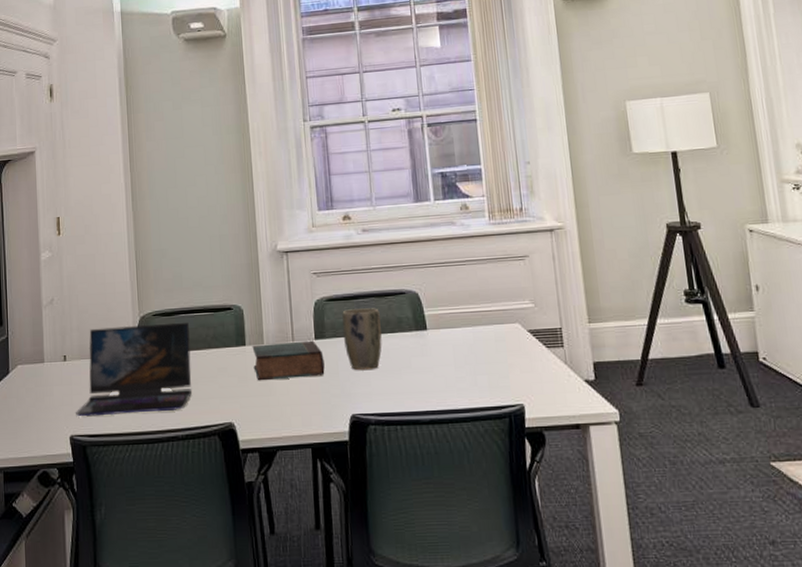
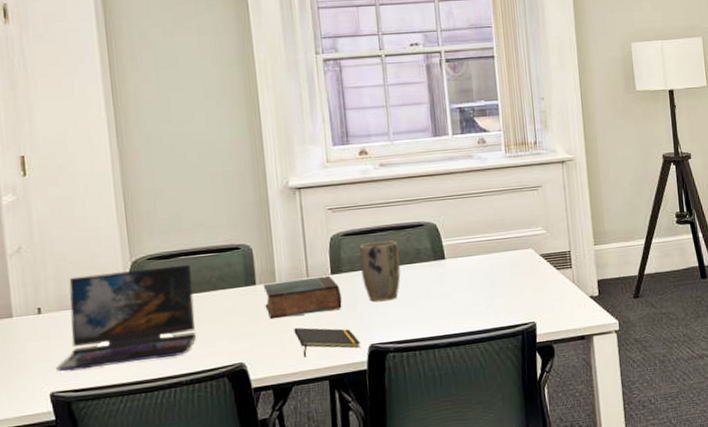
notepad: none [279,391,342,422] -> present [294,327,361,357]

